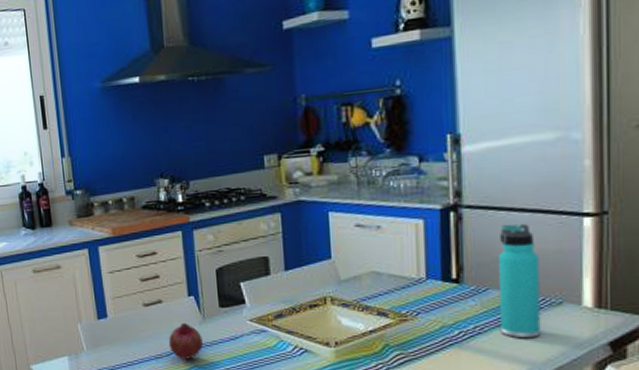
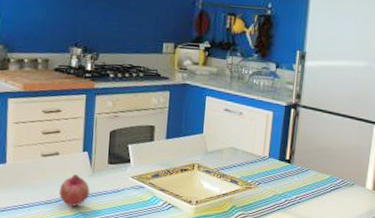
thermos bottle: present [498,224,541,339] -> none [312,123,344,209]

